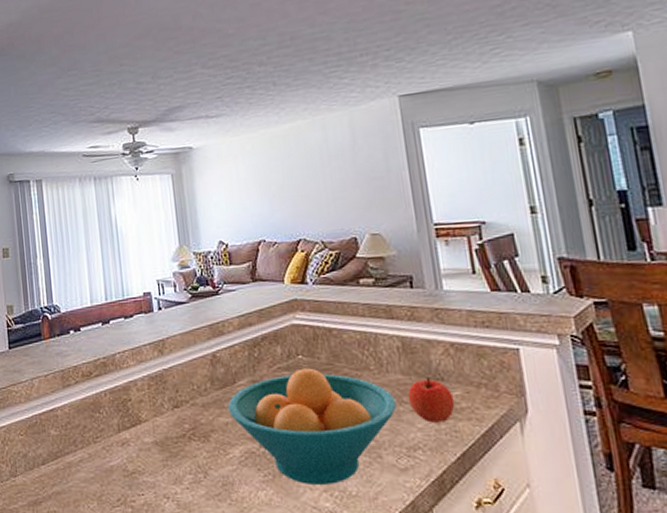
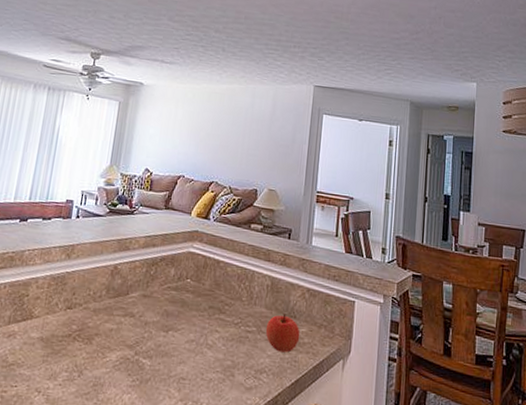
fruit bowl: present [227,368,397,484] -> none [115,290,256,395]

